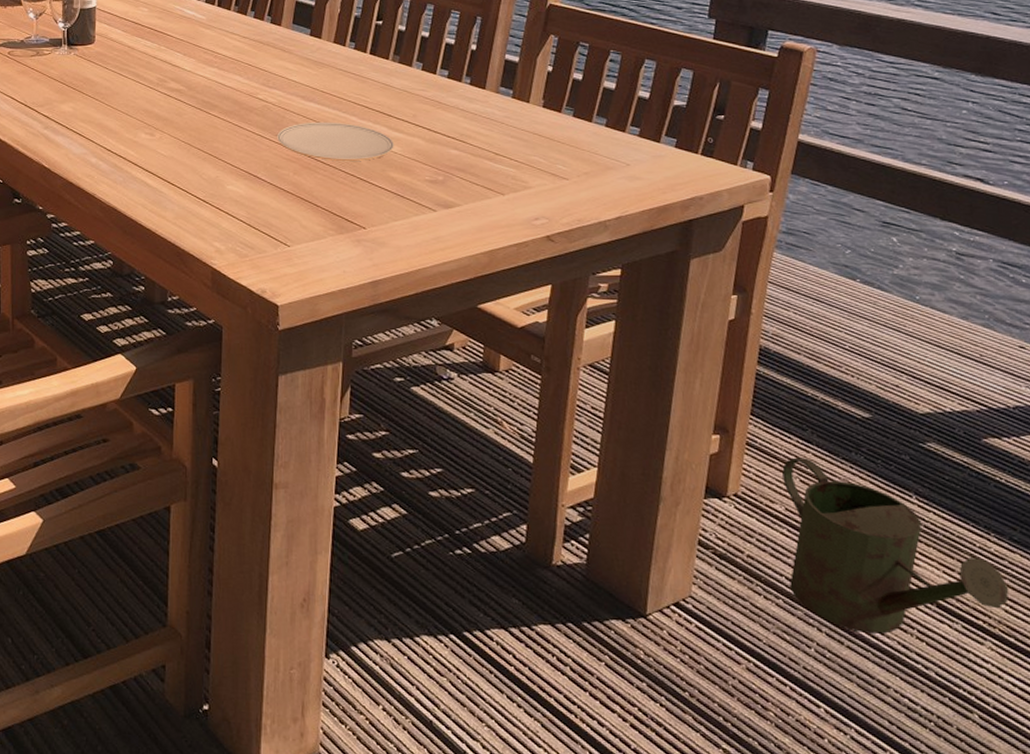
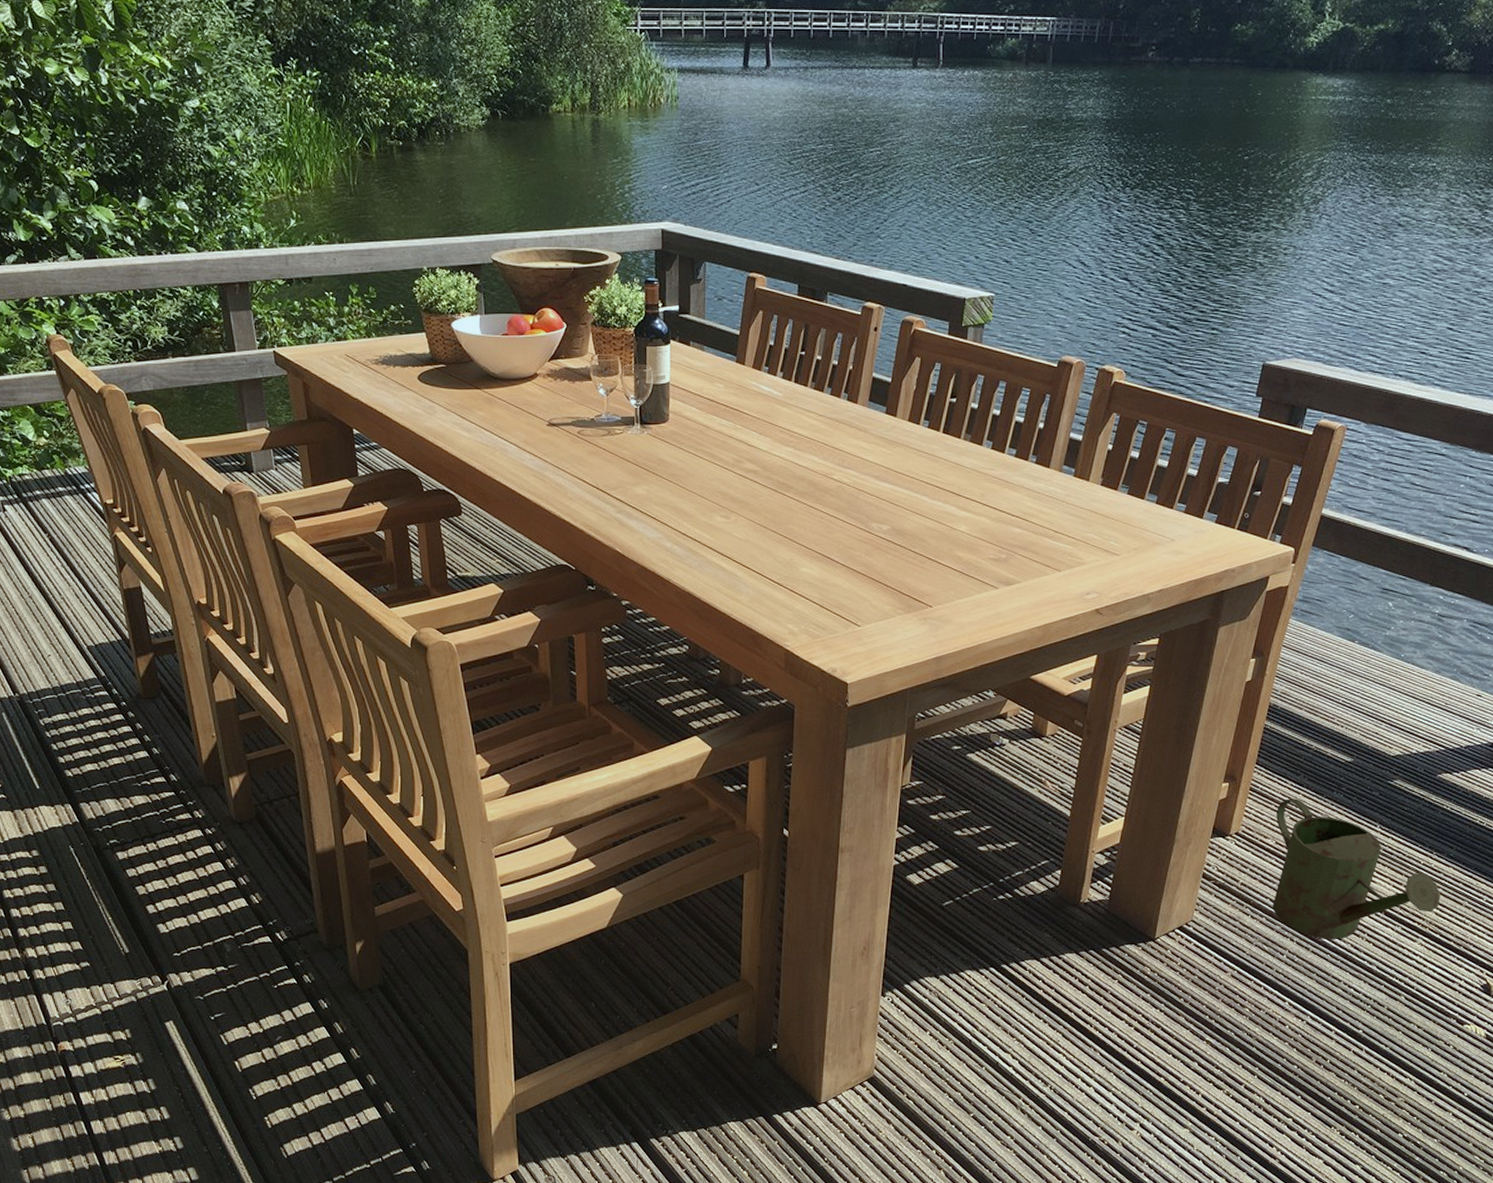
plate: present [277,121,395,161] -> none [851,502,963,541]

